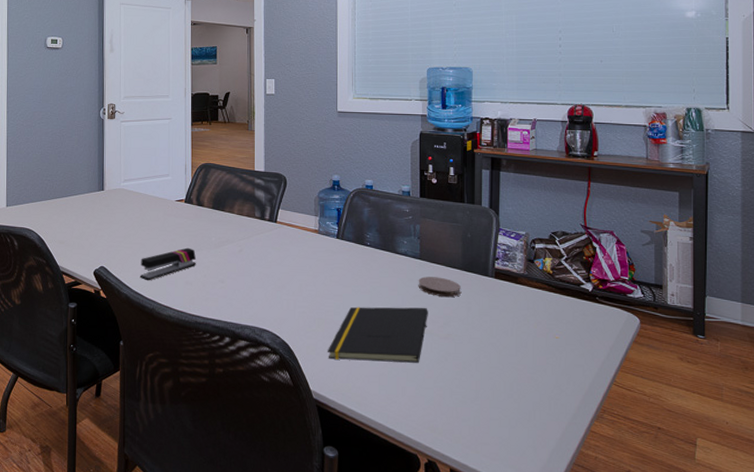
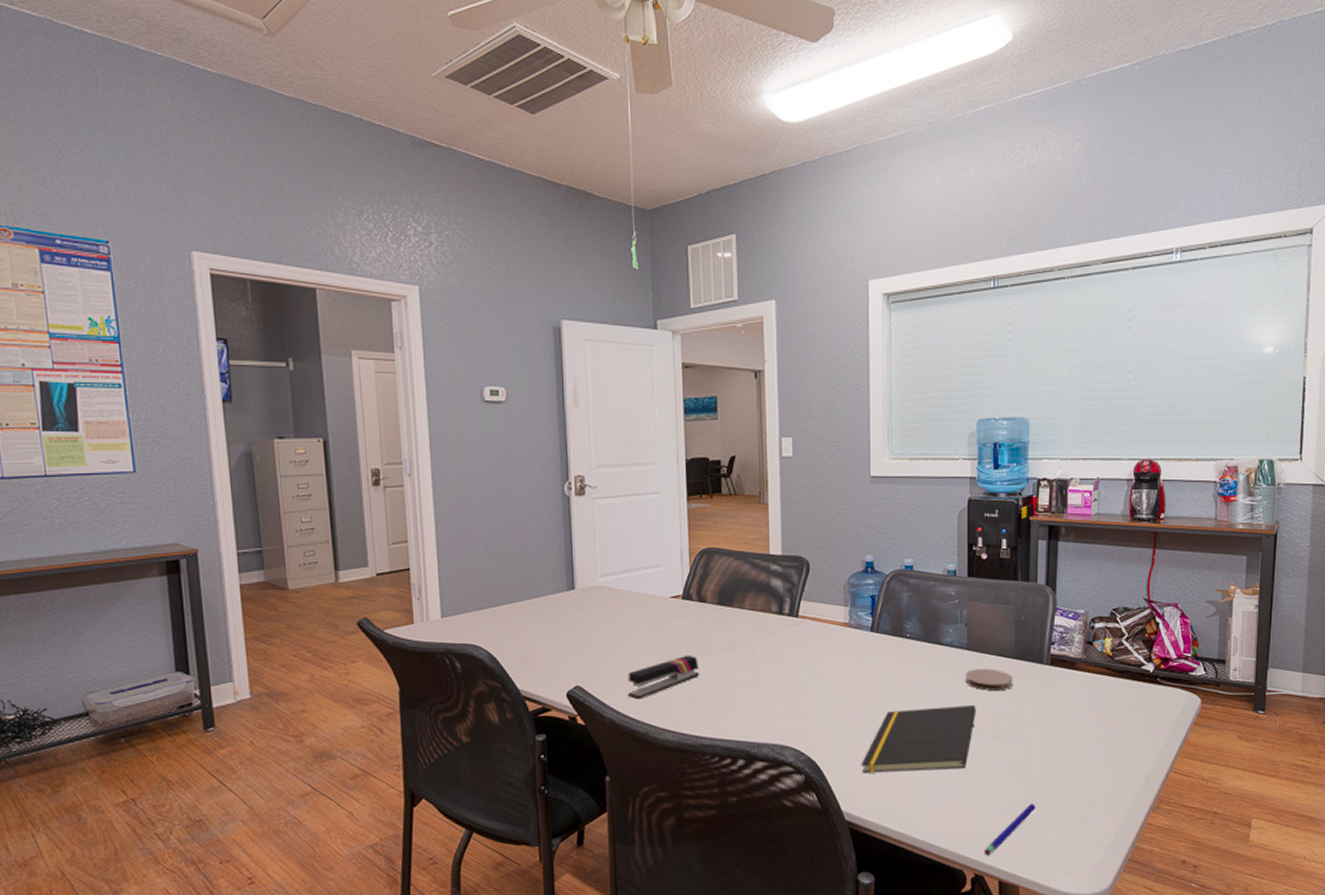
pen: none [436,400,484,445] -> present [984,803,1036,856]

